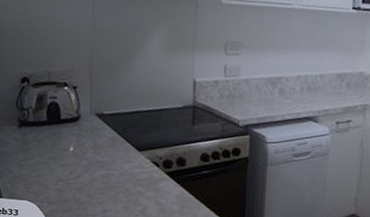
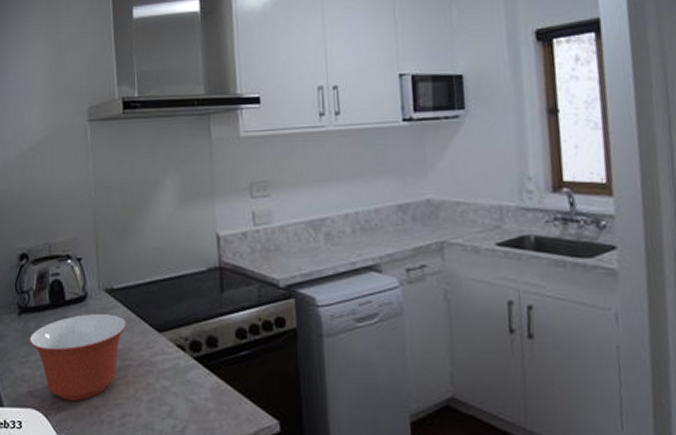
mixing bowl: none [27,132,112,198] -> present [29,314,126,401]

